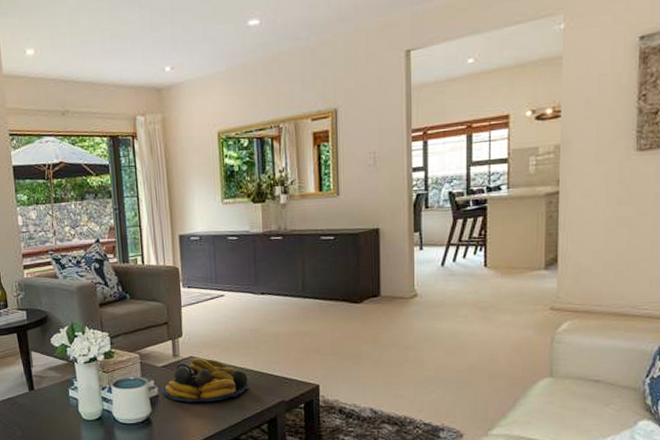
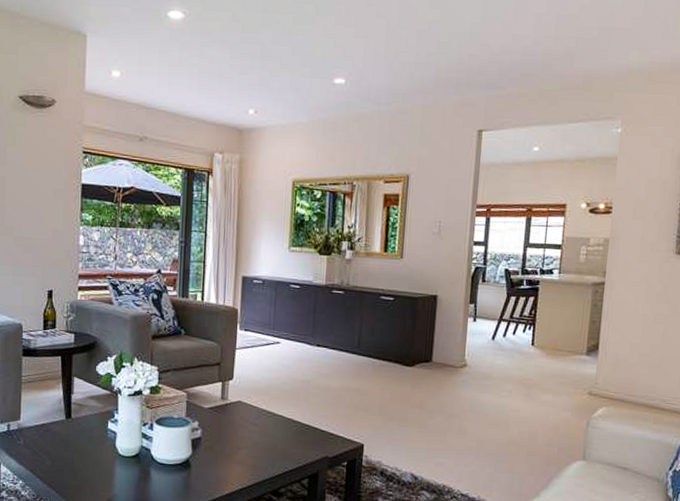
fruit bowl: present [162,358,250,402] -> none [206,403,295,450]

